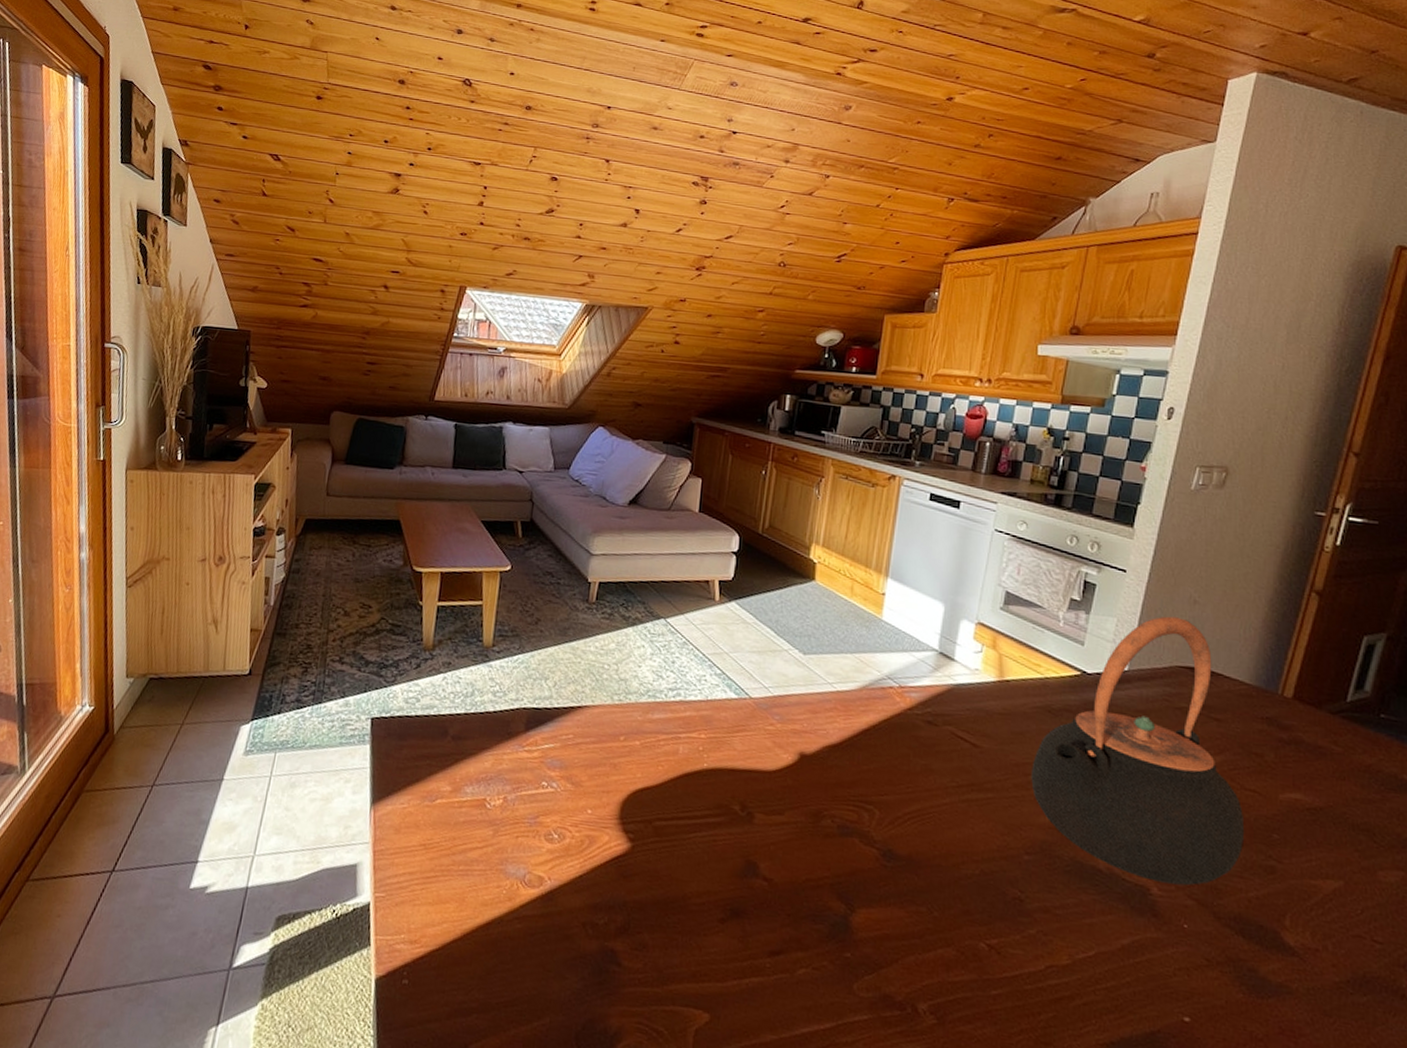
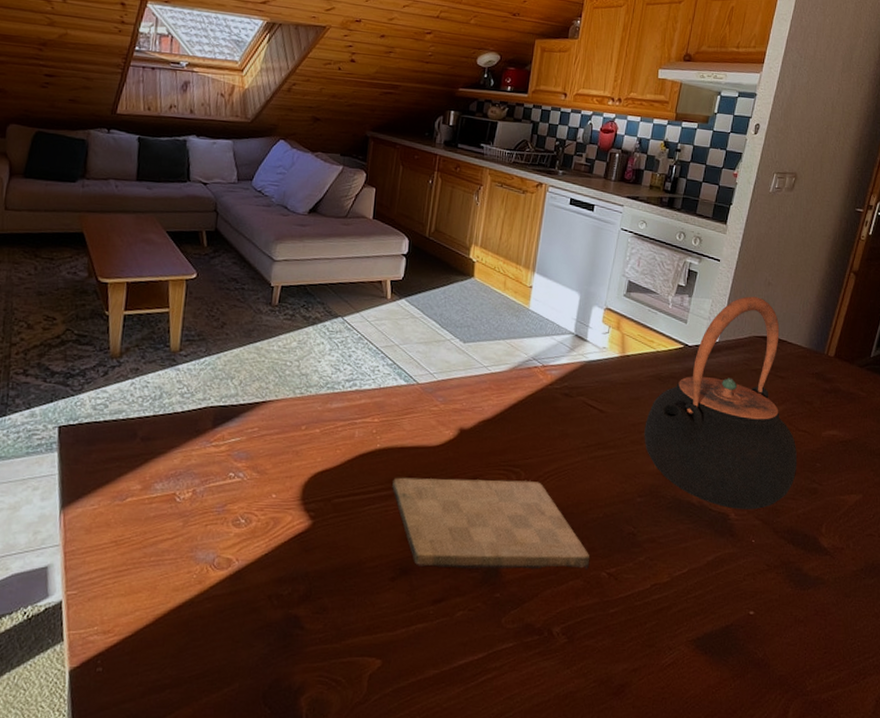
cutting board: none [721,803,964,938] -> present [392,477,590,570]

